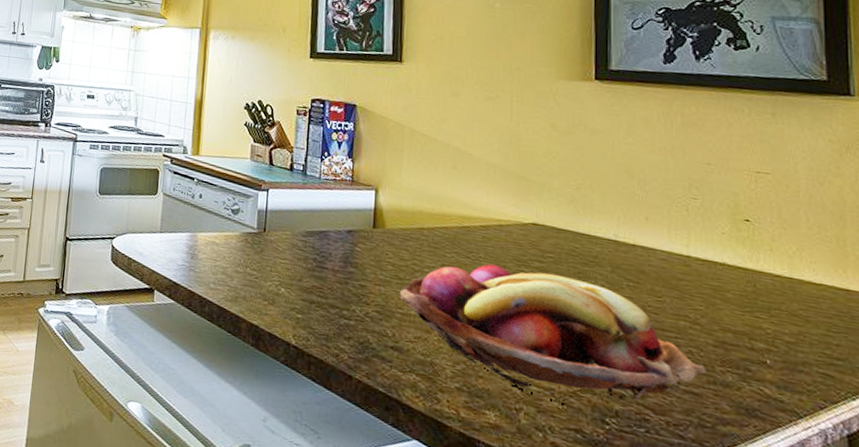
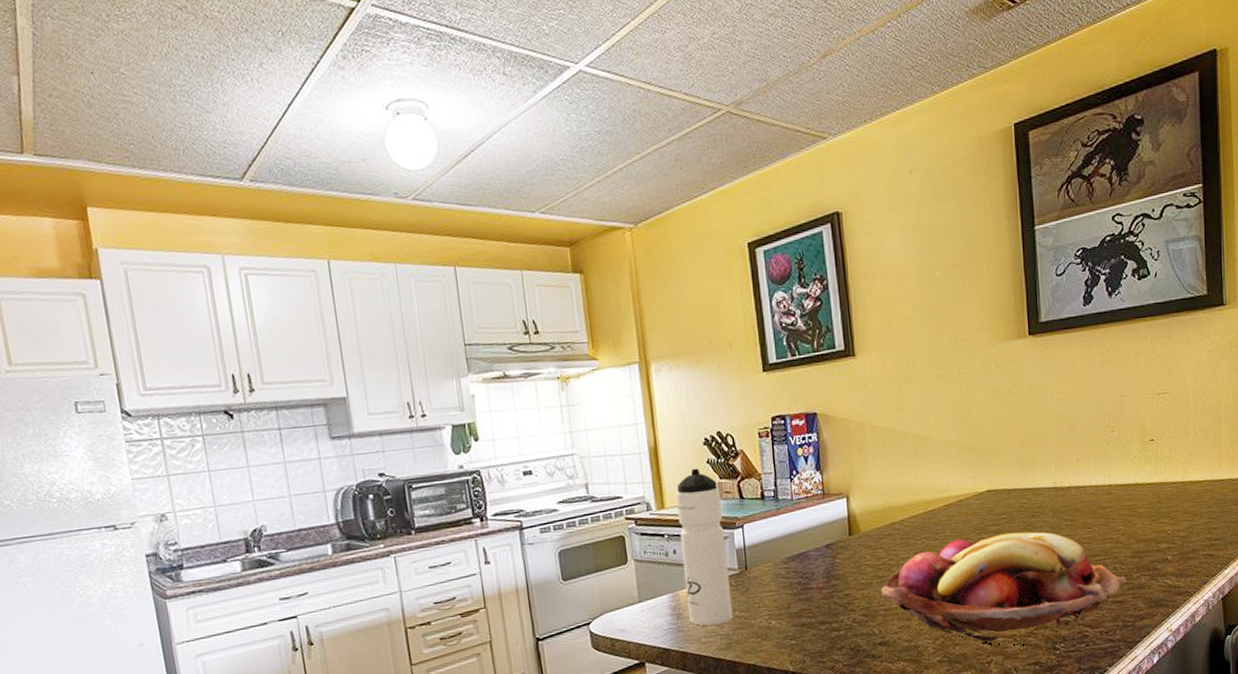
water bottle: none [203,127,253,276] -> present [676,468,732,626]

